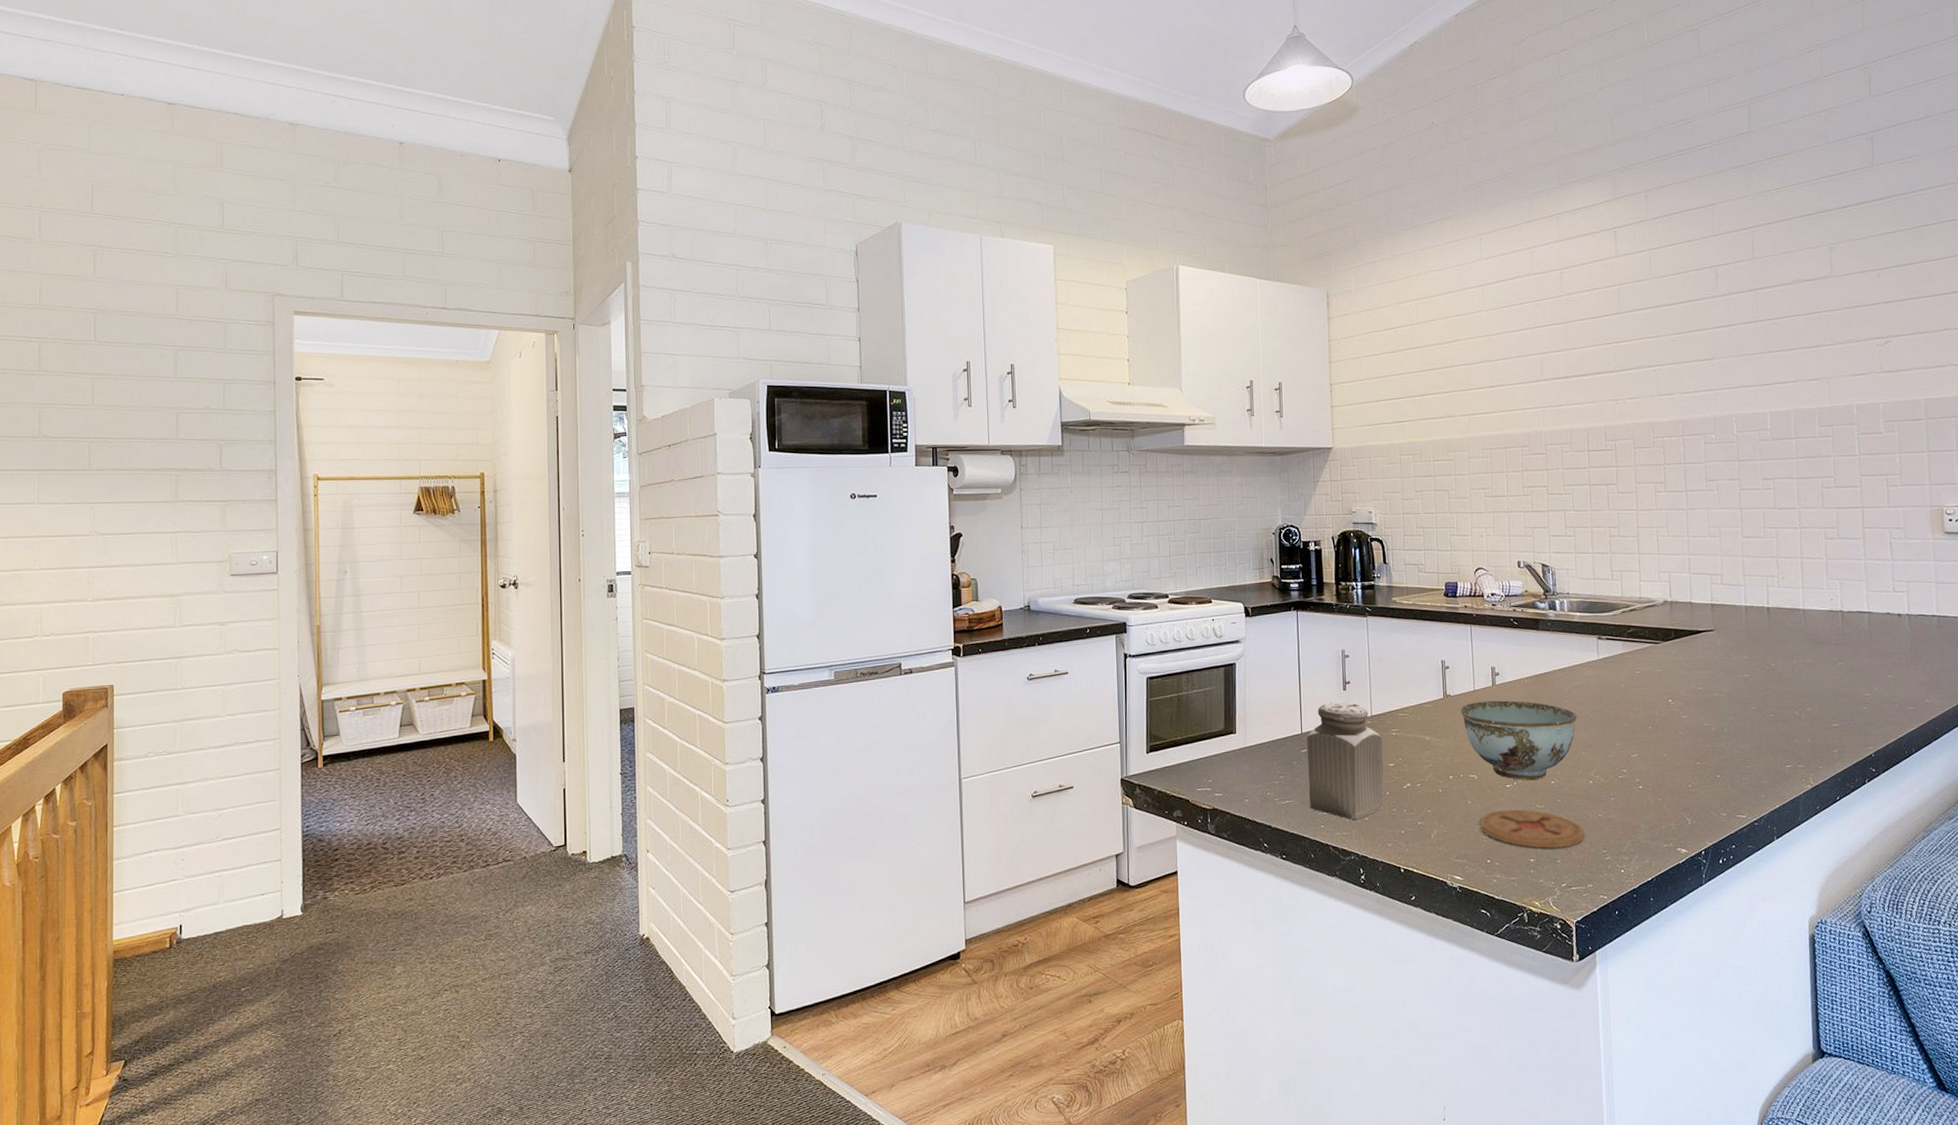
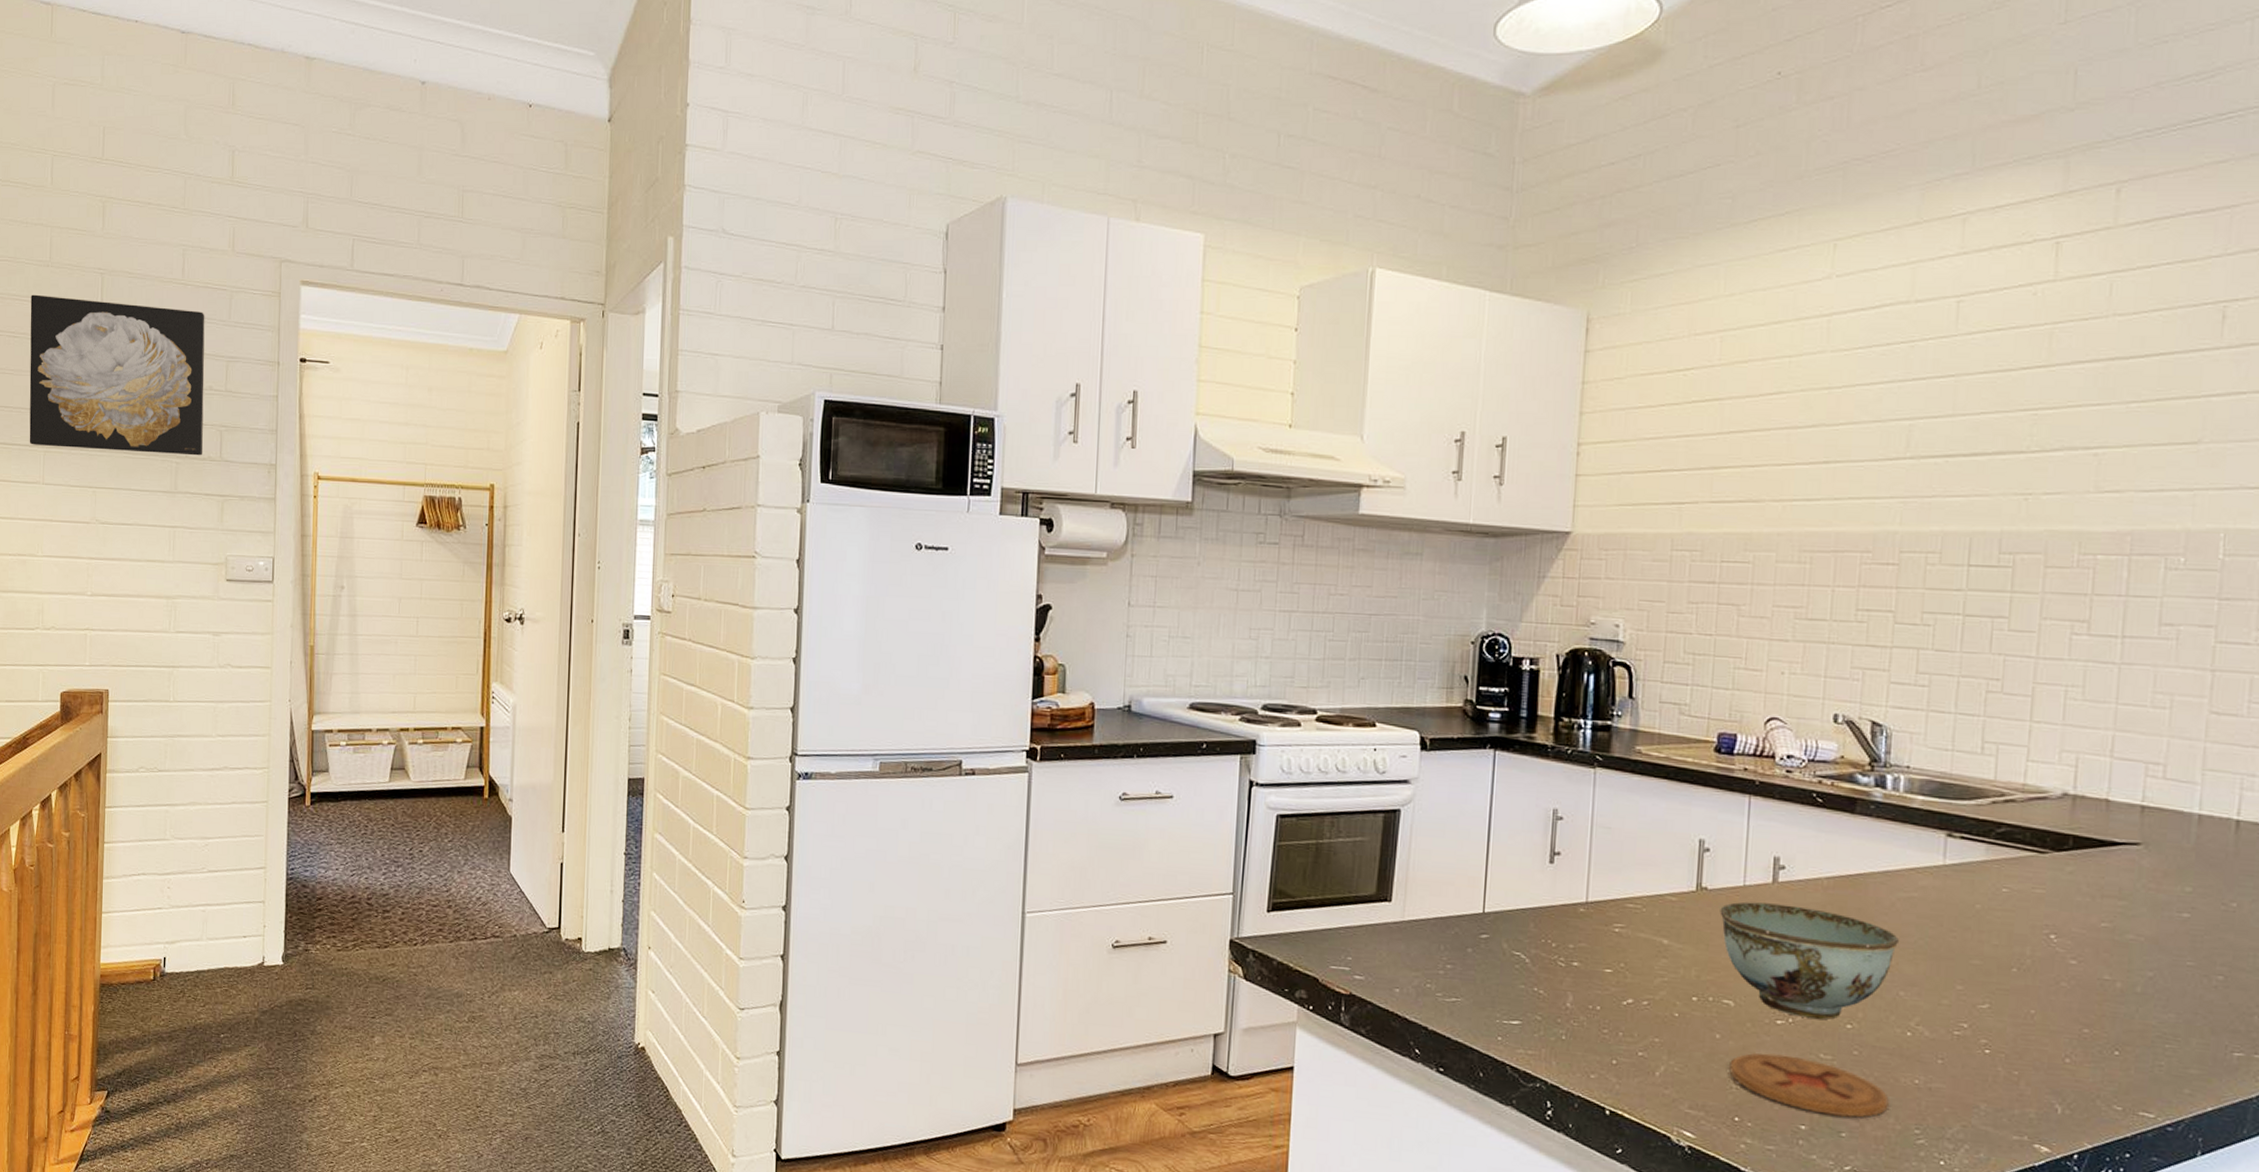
wall art: none [20,334,203,470] -> present [29,294,205,456]
salt shaker: present [1307,702,1384,820] -> none [1485,876,1598,1036]

